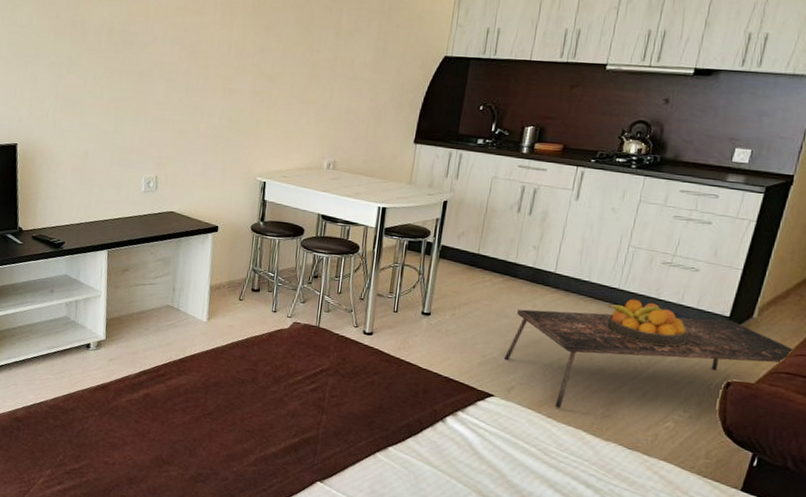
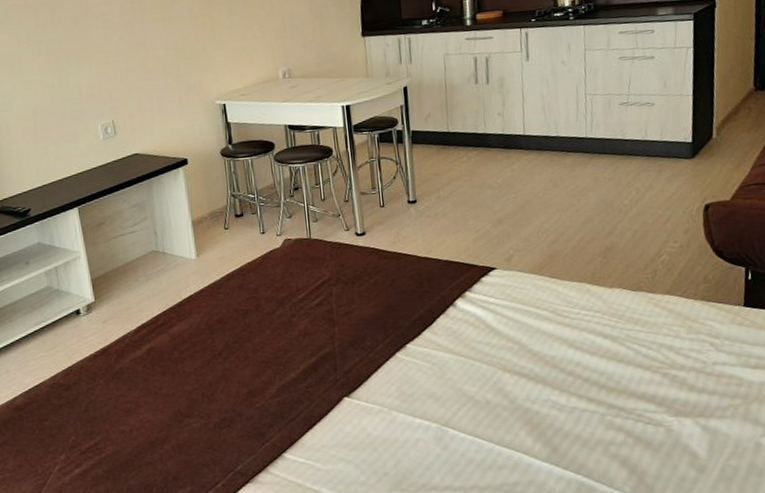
coffee table: present [504,309,794,409] -> none [497,145,756,267]
fruit bowl: present [606,299,688,347] -> none [581,144,660,185]

